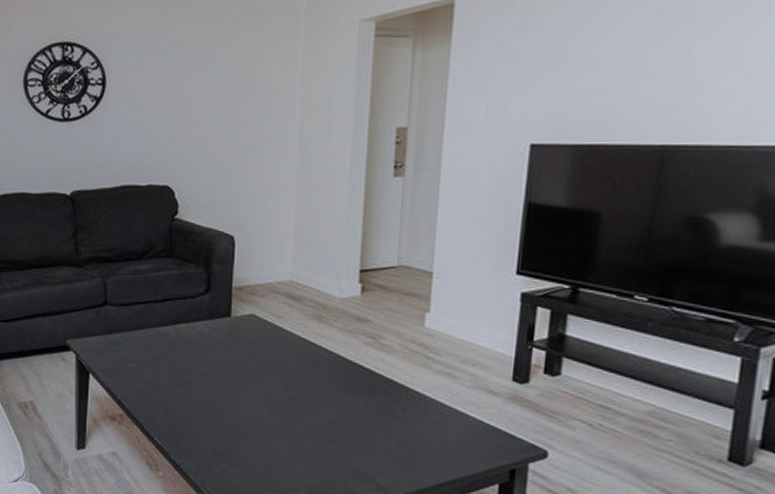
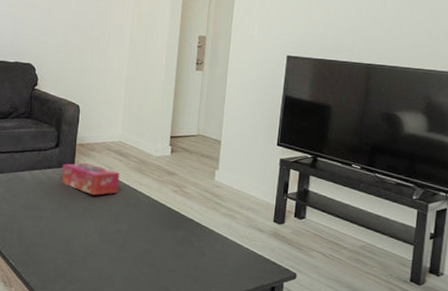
tissue box: none [215,311,291,354] -> present [62,163,120,196]

